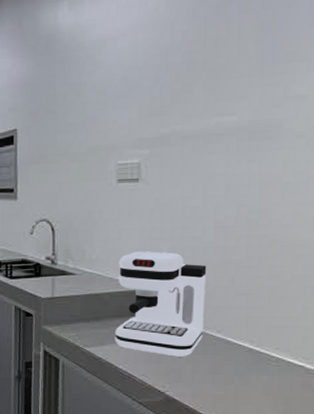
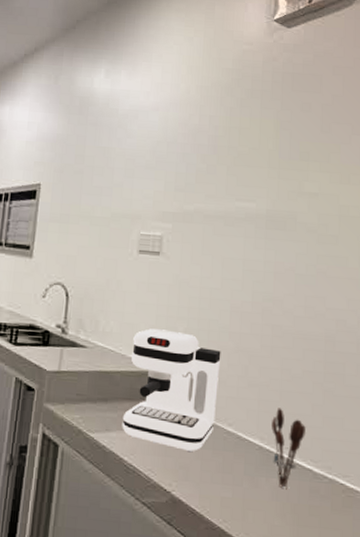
utensil holder: none [261,312,297,385] -> present [271,407,306,490]

